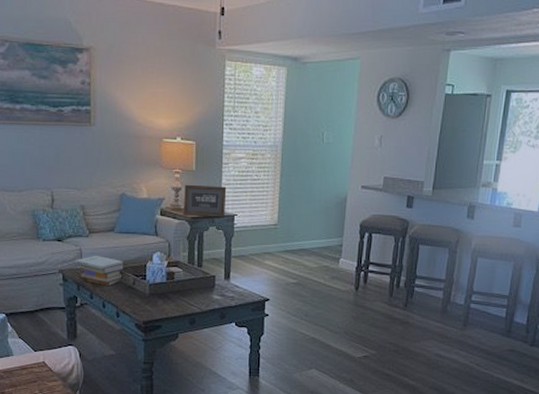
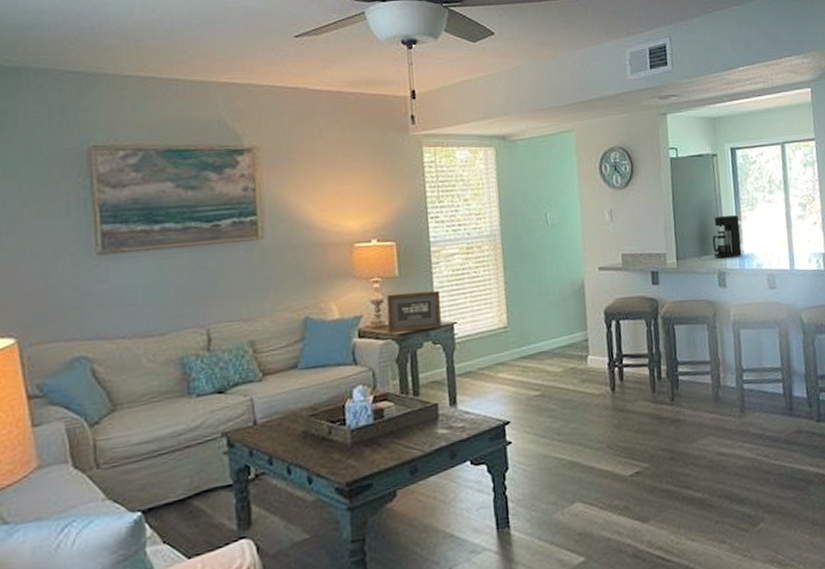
books: present [75,255,124,287] -> none [244,403,314,445]
coffee maker: none [468,154,500,193] -> present [712,215,742,259]

